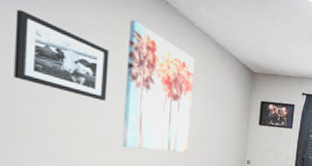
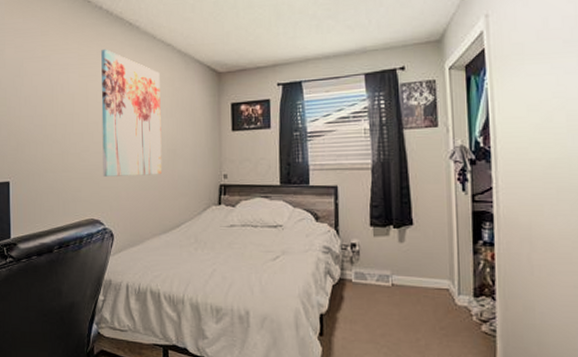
picture frame: present [14,9,110,101] -> none [18,66,88,134]

